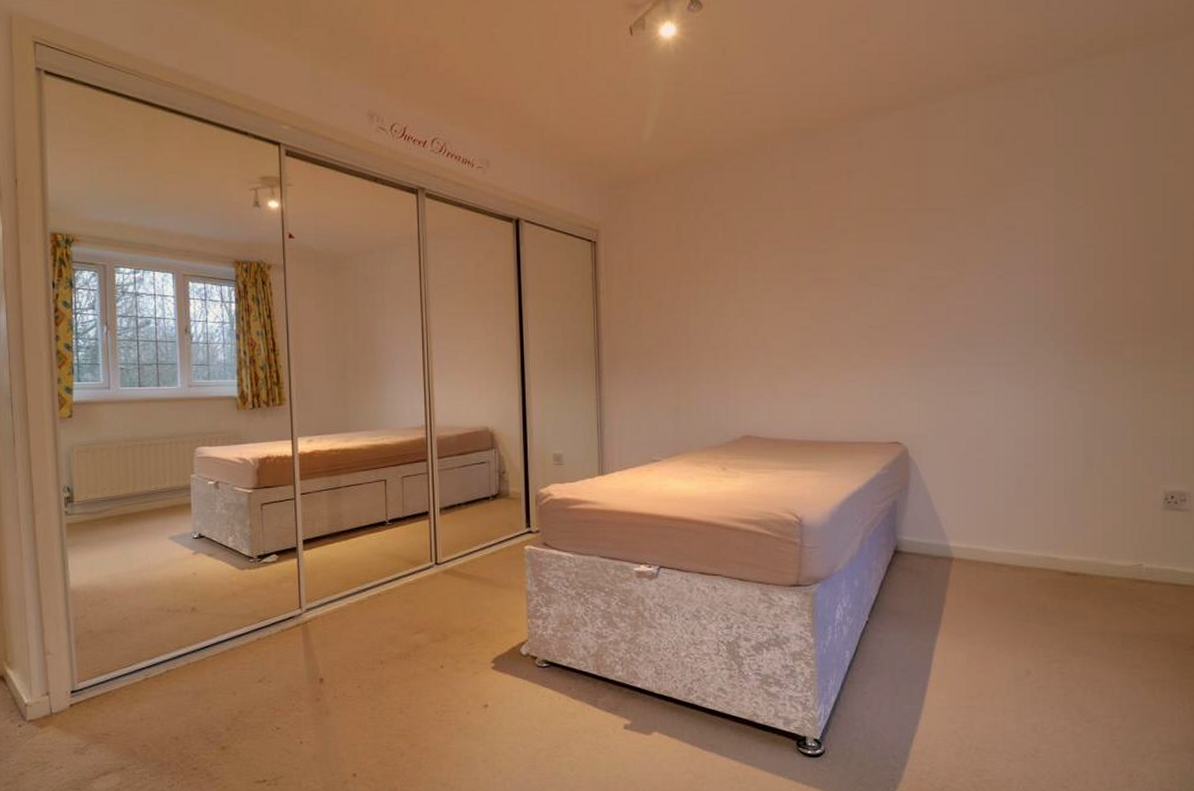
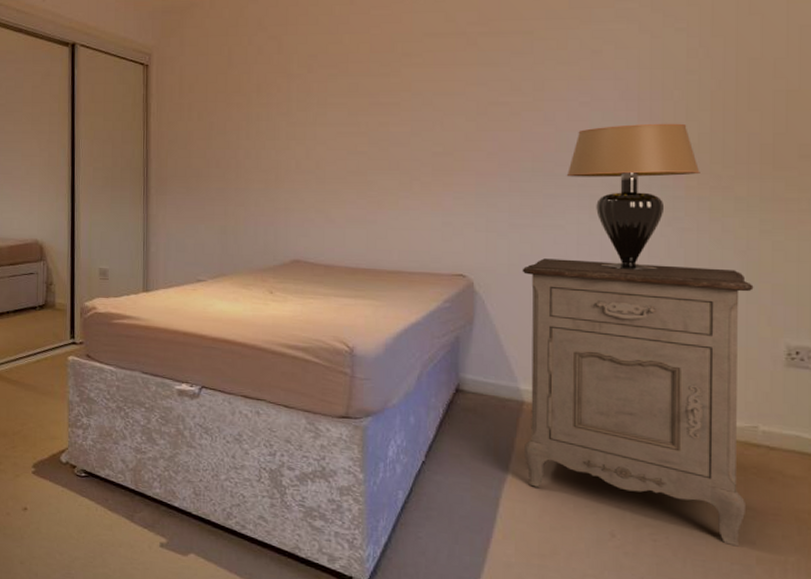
nightstand: none [949,423,1139,672] -> present [522,258,754,547]
table lamp: none [986,294,1096,431] -> present [566,123,700,271]

